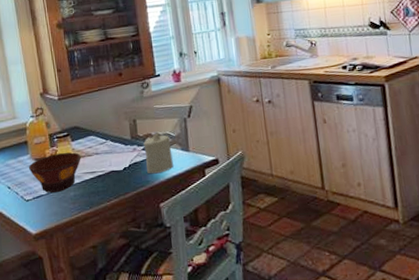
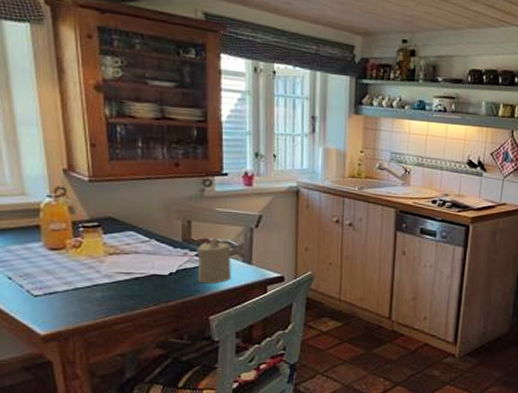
bowl: present [28,152,81,194] -> none [39,246,114,292]

